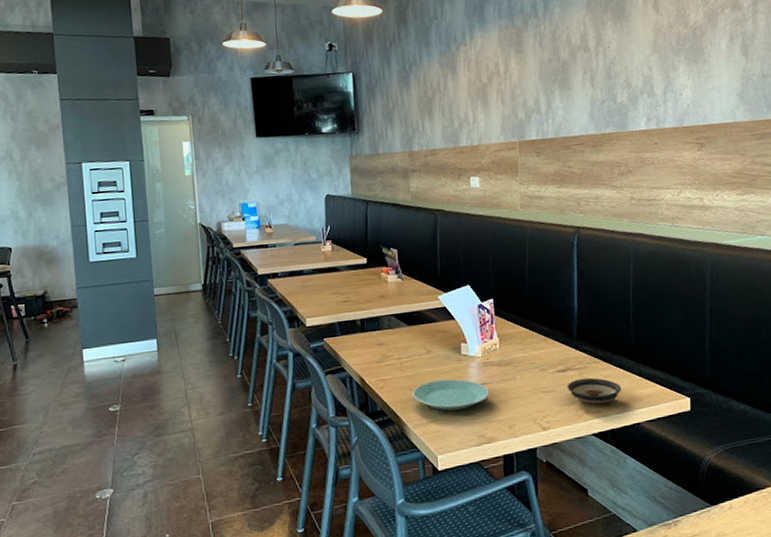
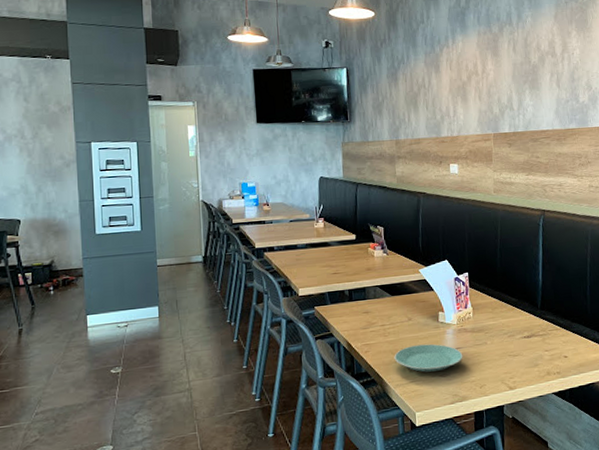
saucer: present [567,377,621,405] -> none [531,343,578,367]

